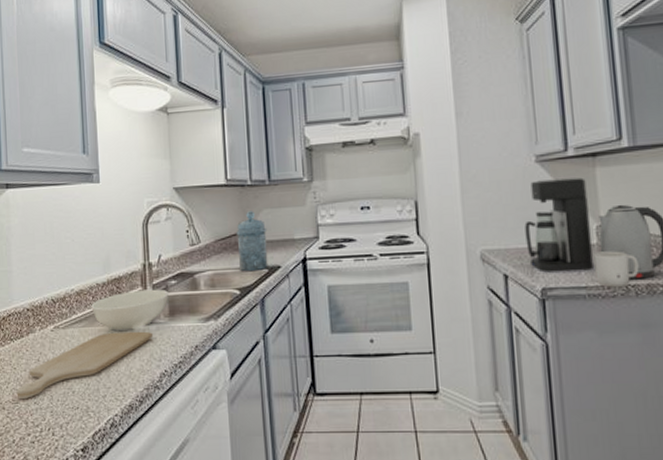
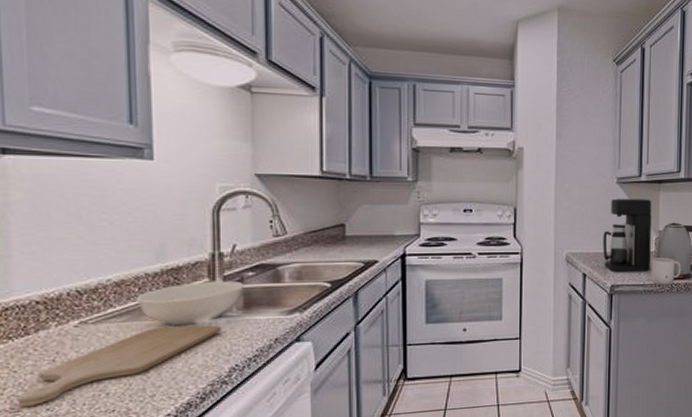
canister: present [236,211,268,272] -> none [330,205,366,266]

